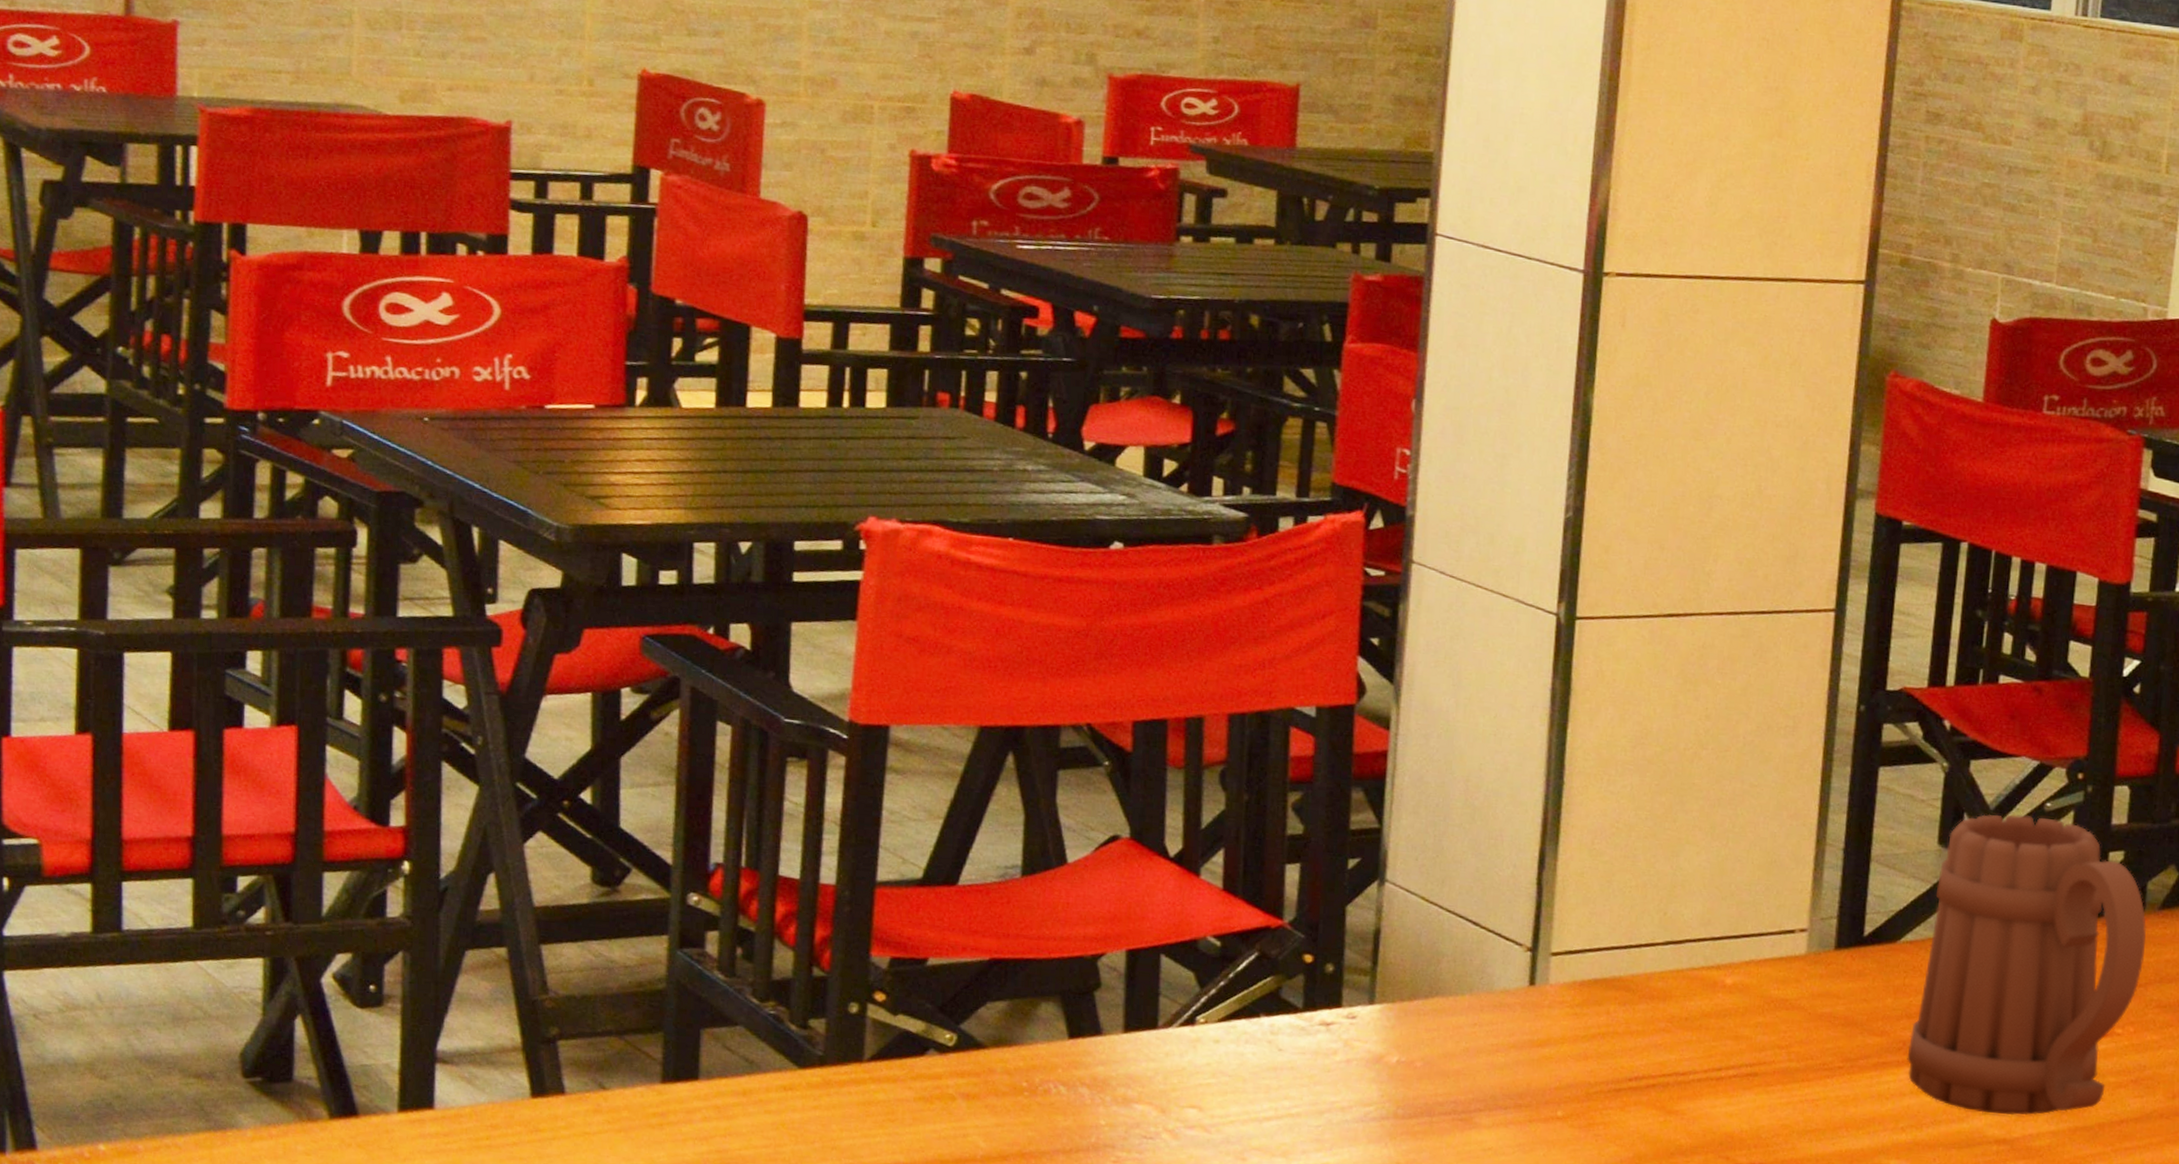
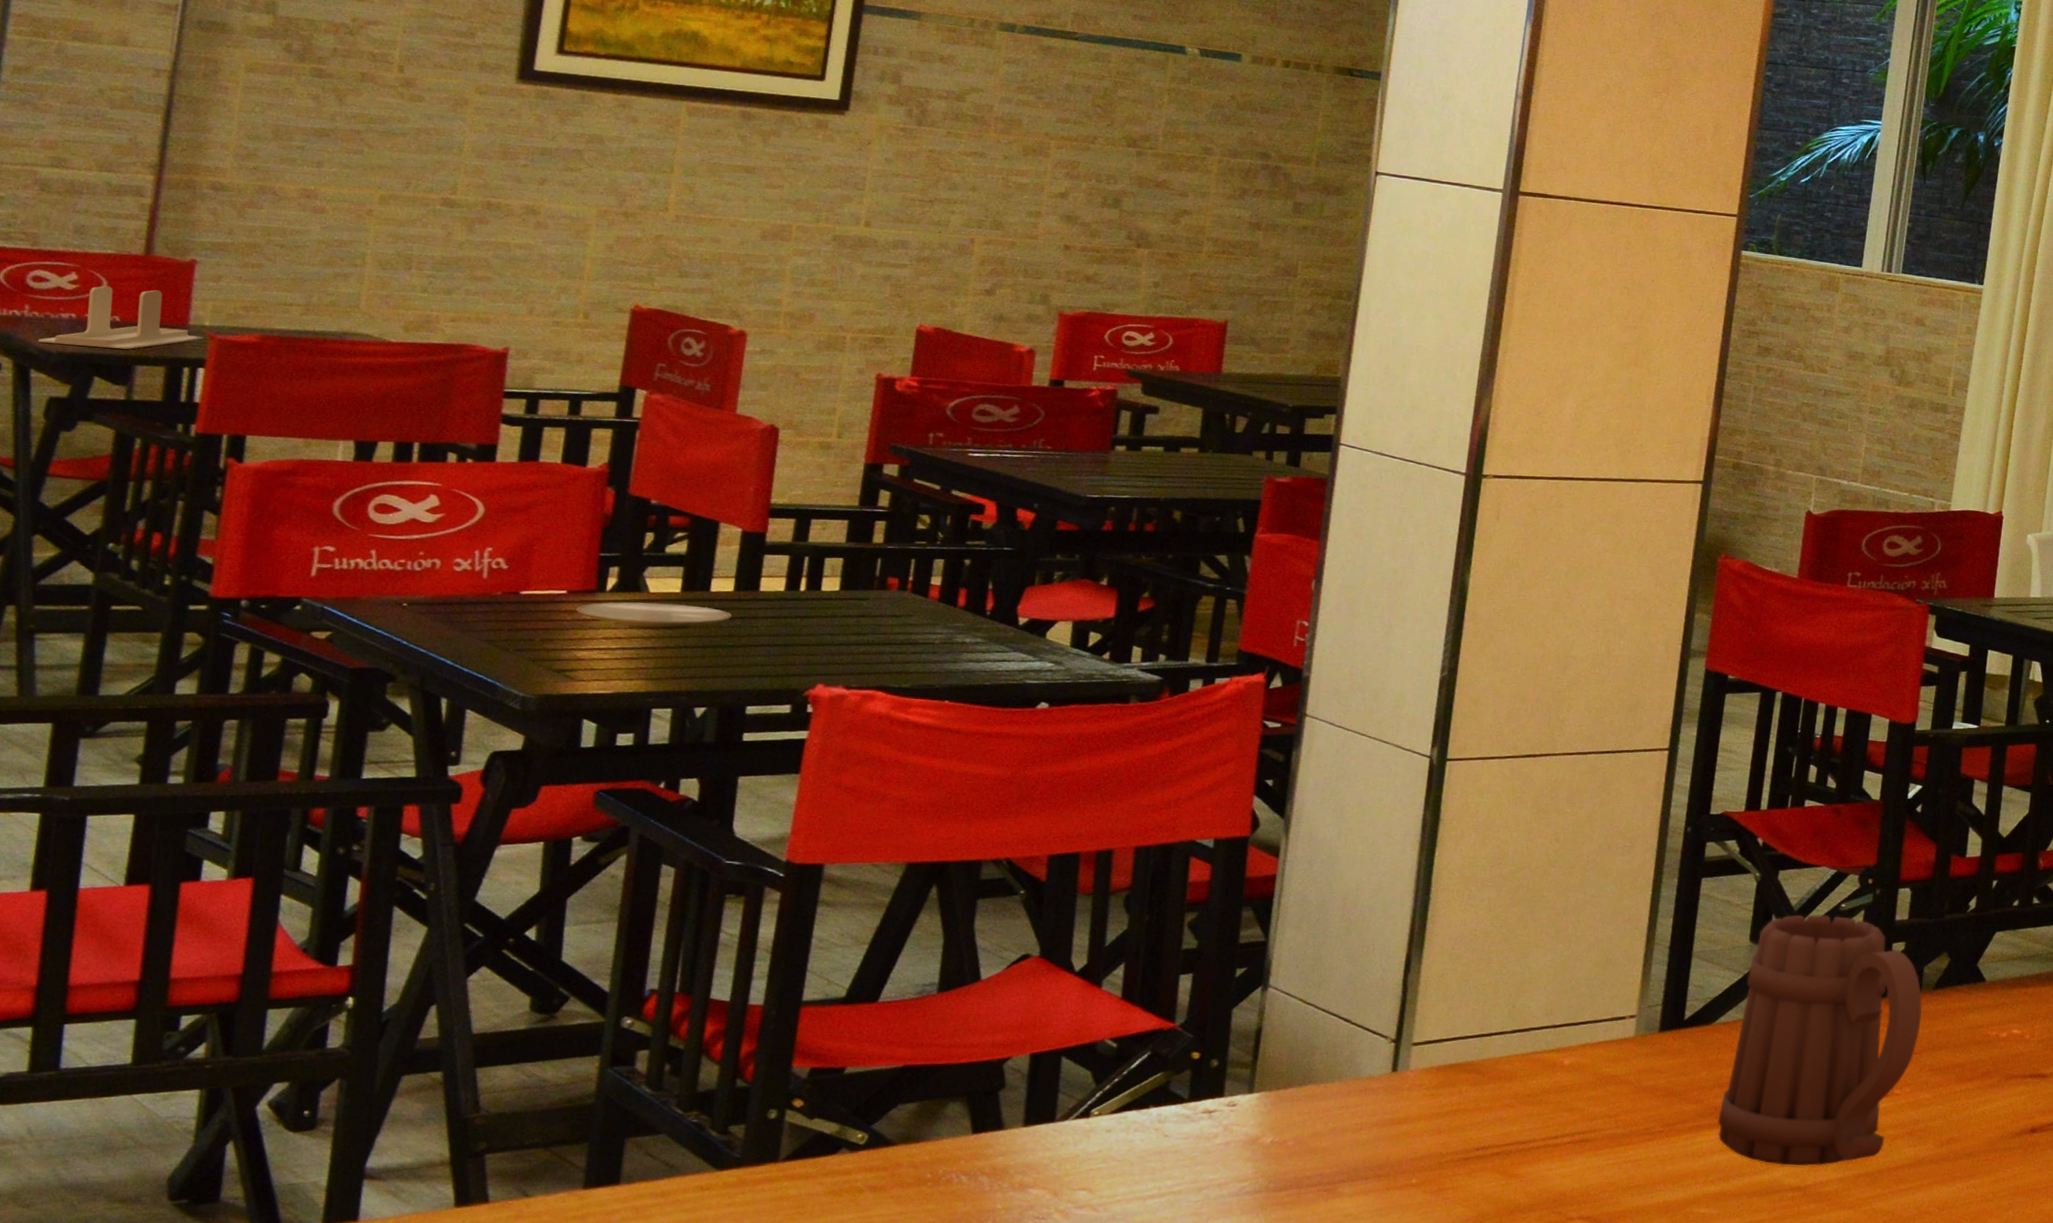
napkin holder: none [25,51,195,125] -> present [37,286,205,350]
plate: none [606,419,772,450] -> present [576,602,733,629]

